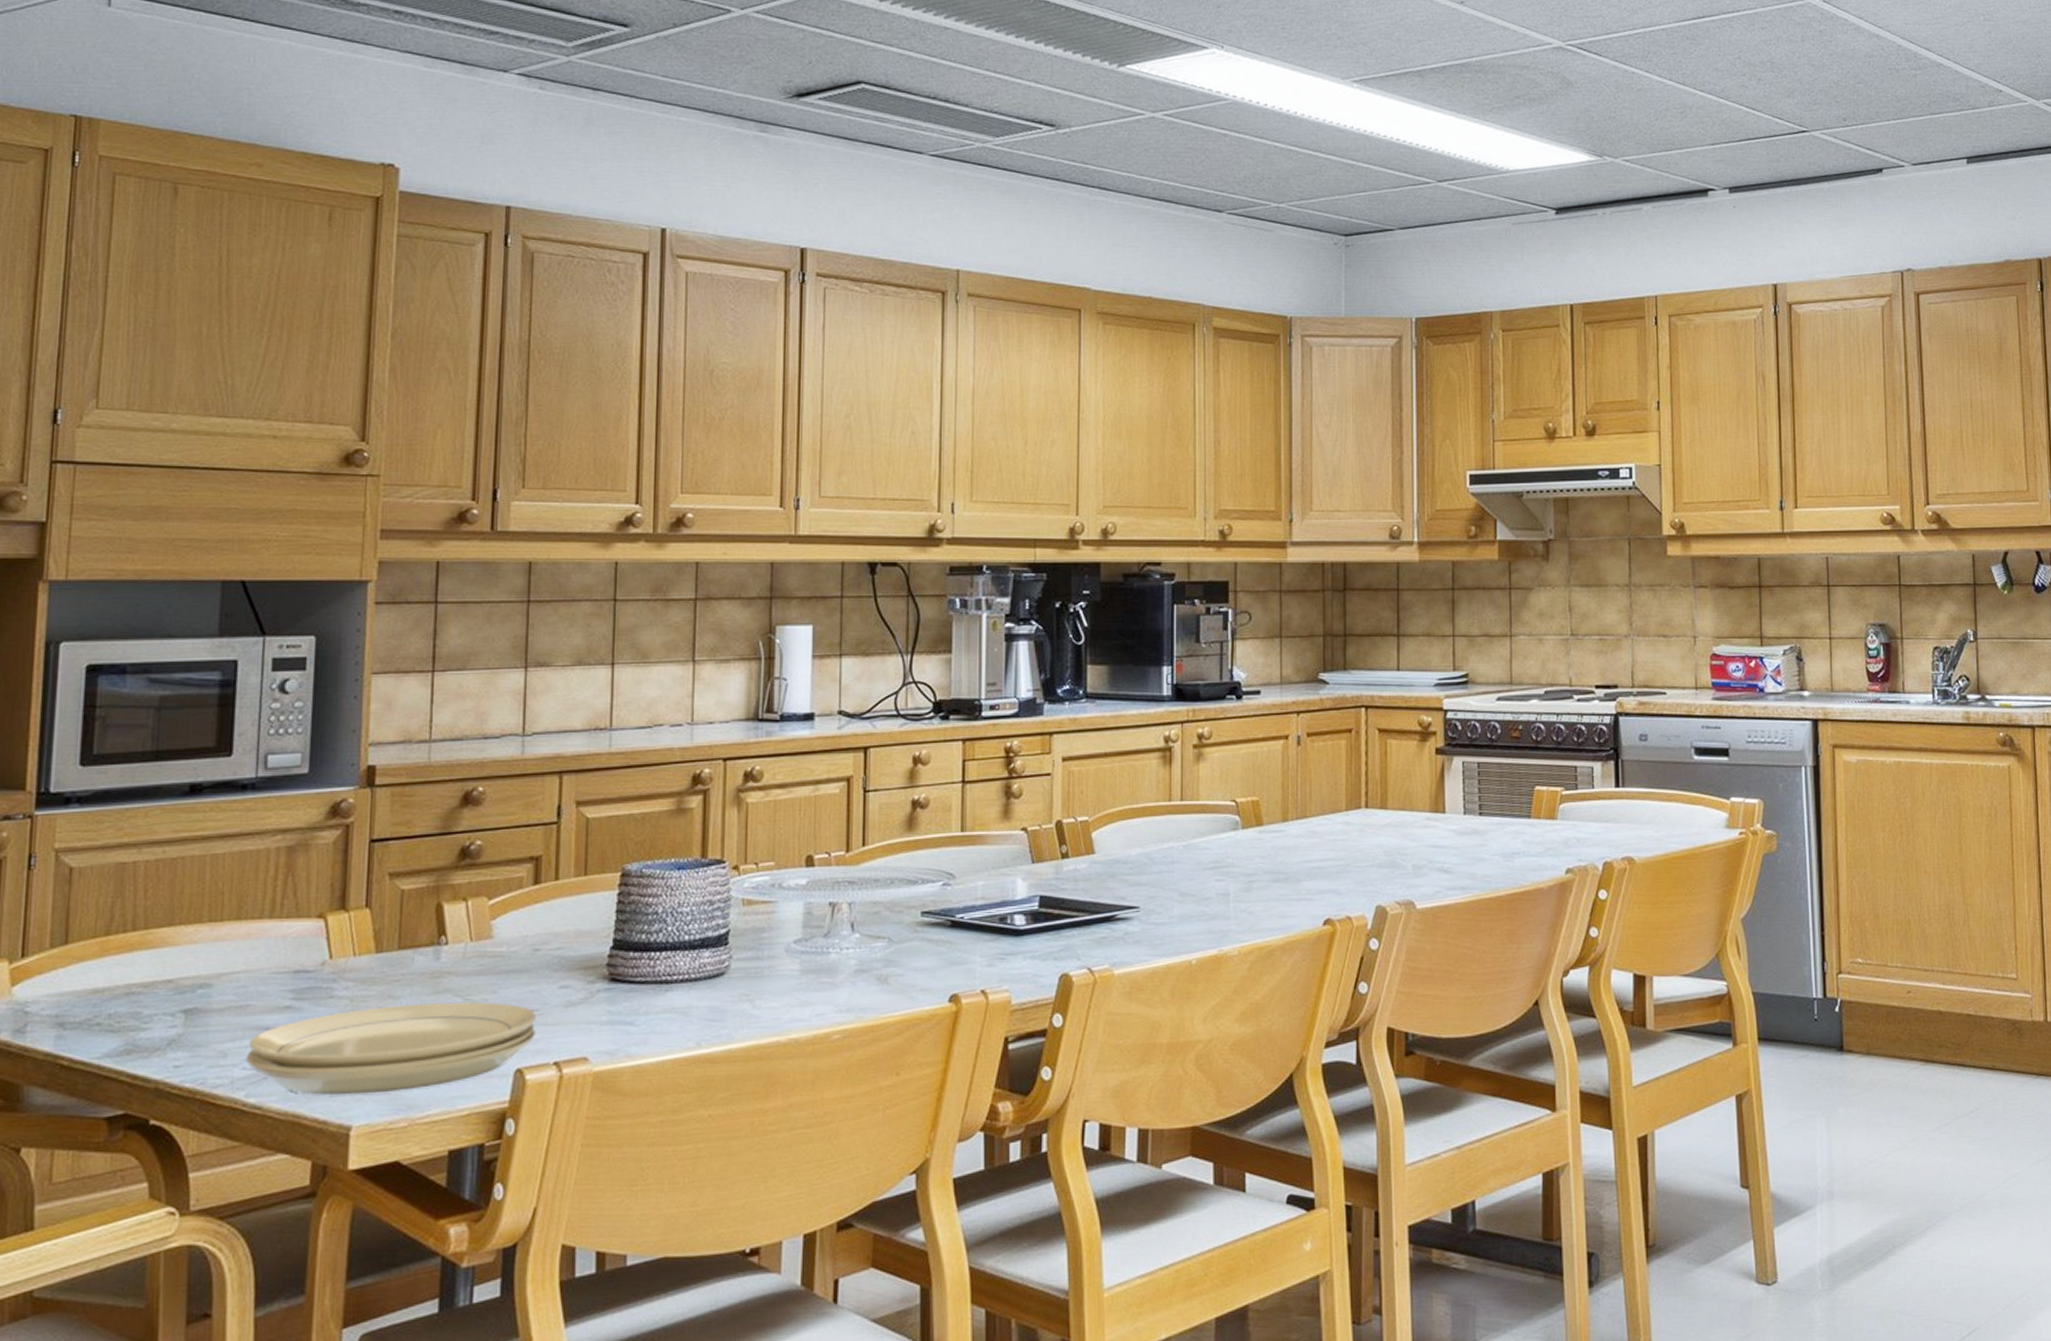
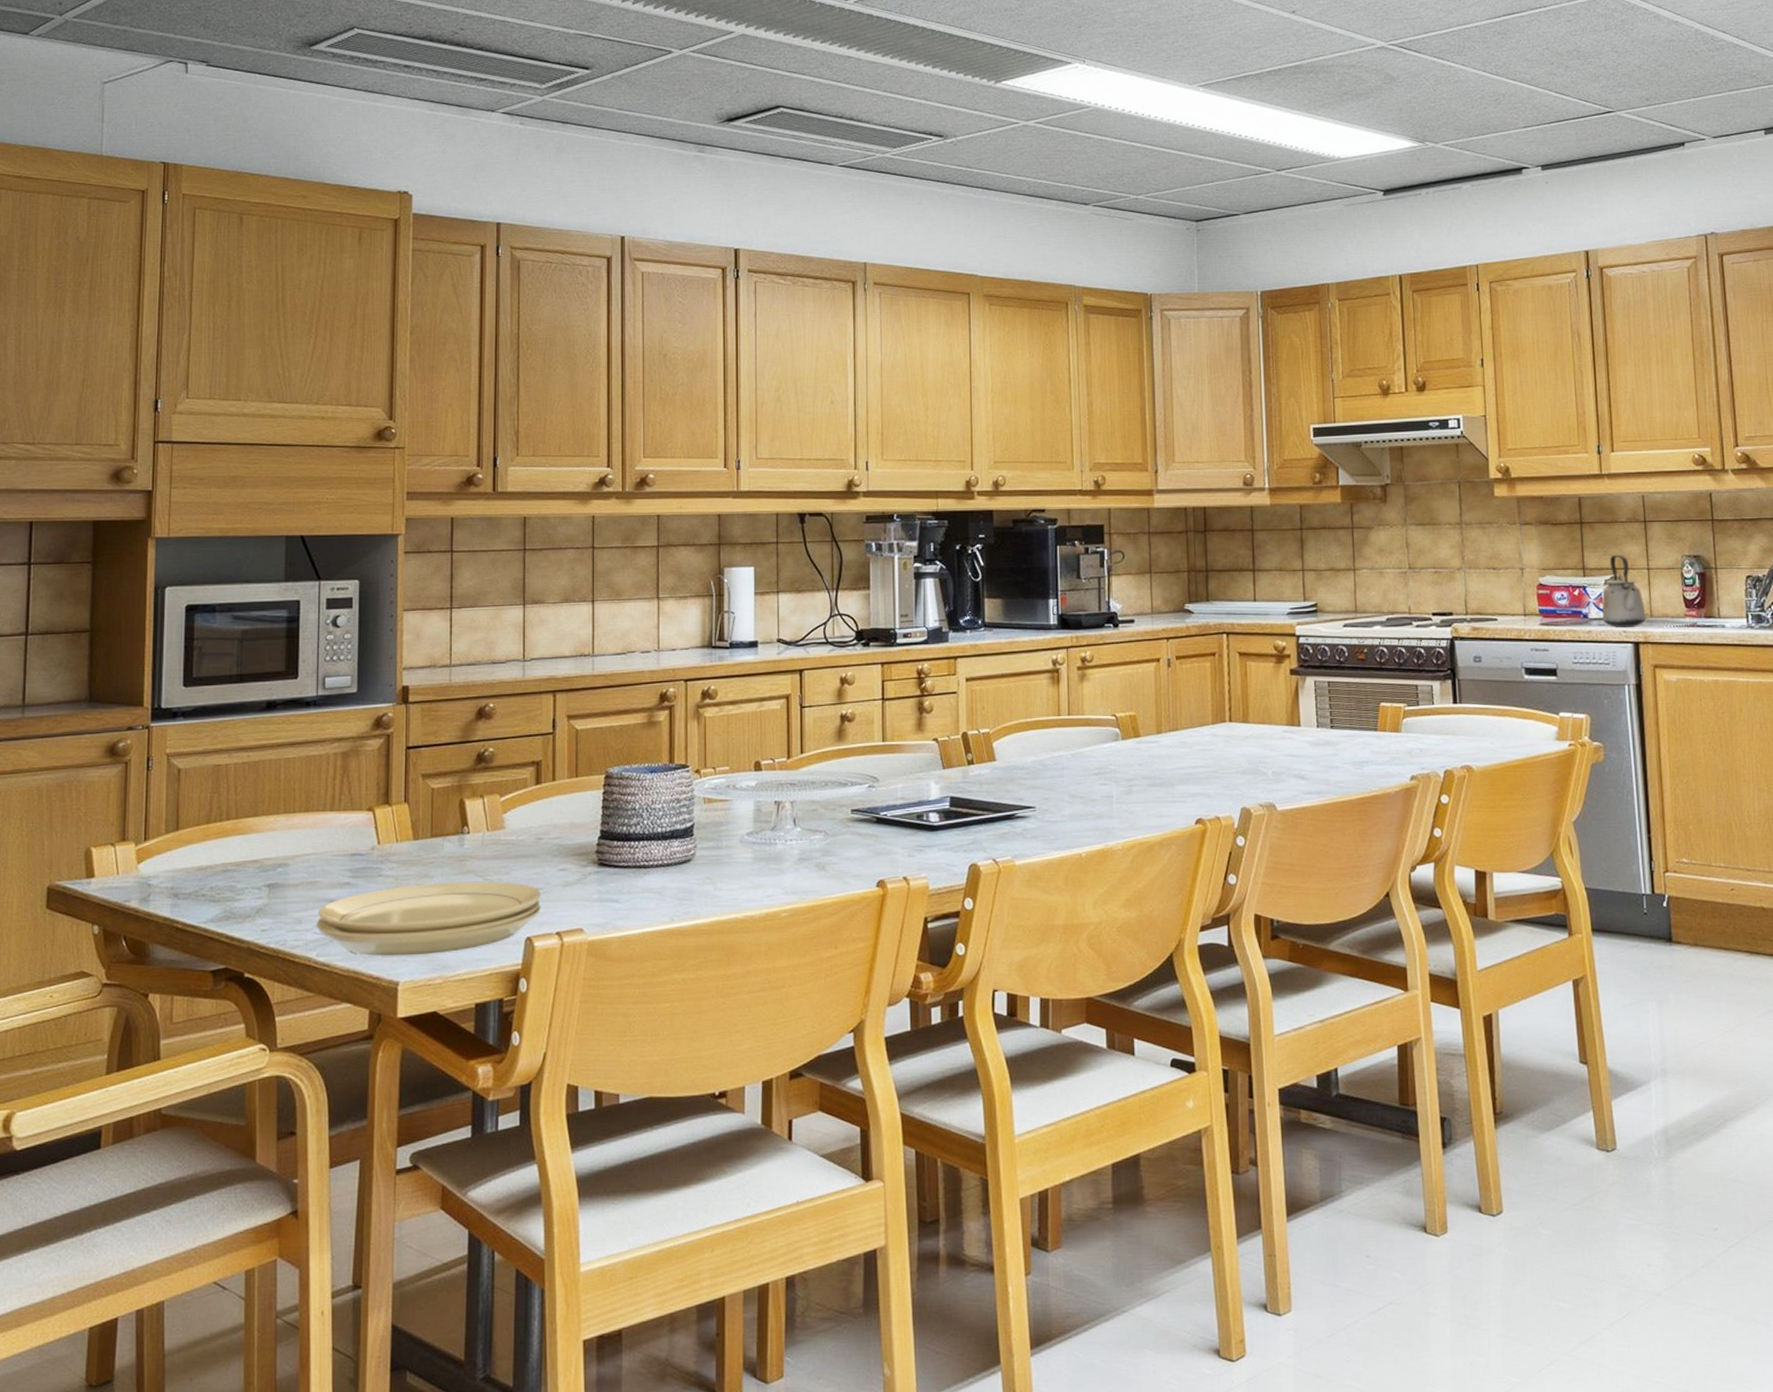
kettle: none [1780,621,1827,703] -> present [1602,554,1647,627]

